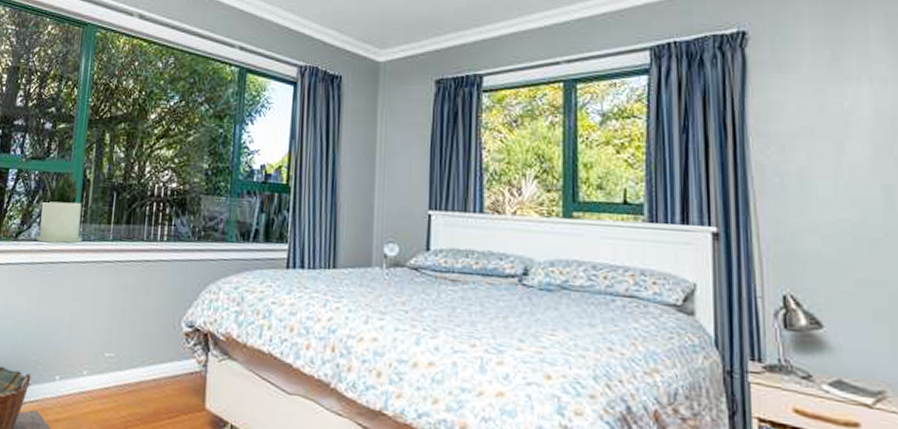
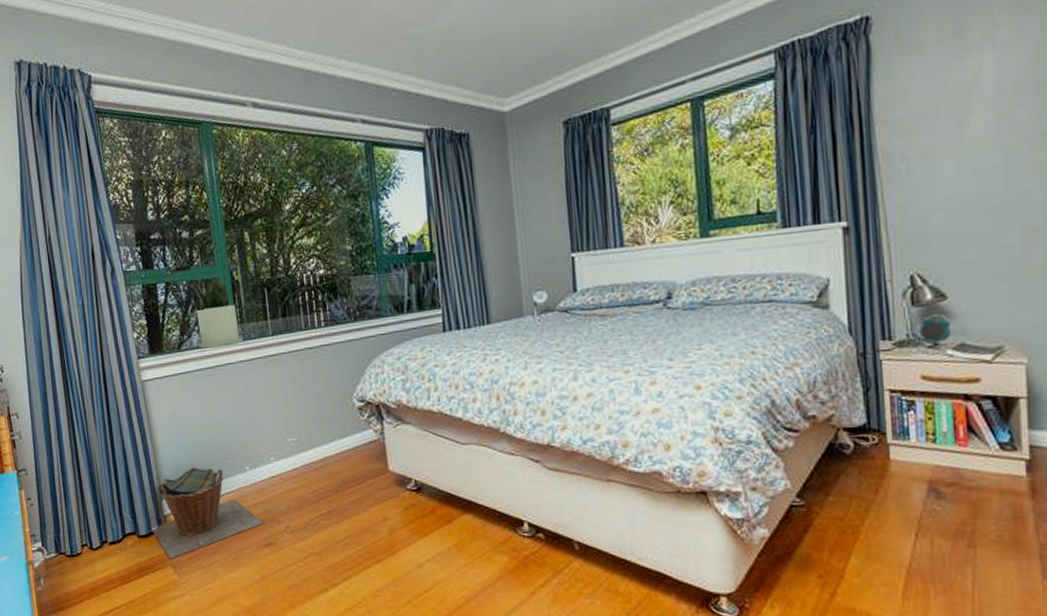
alarm clock: none [792,341,828,378] -> present [919,313,952,345]

